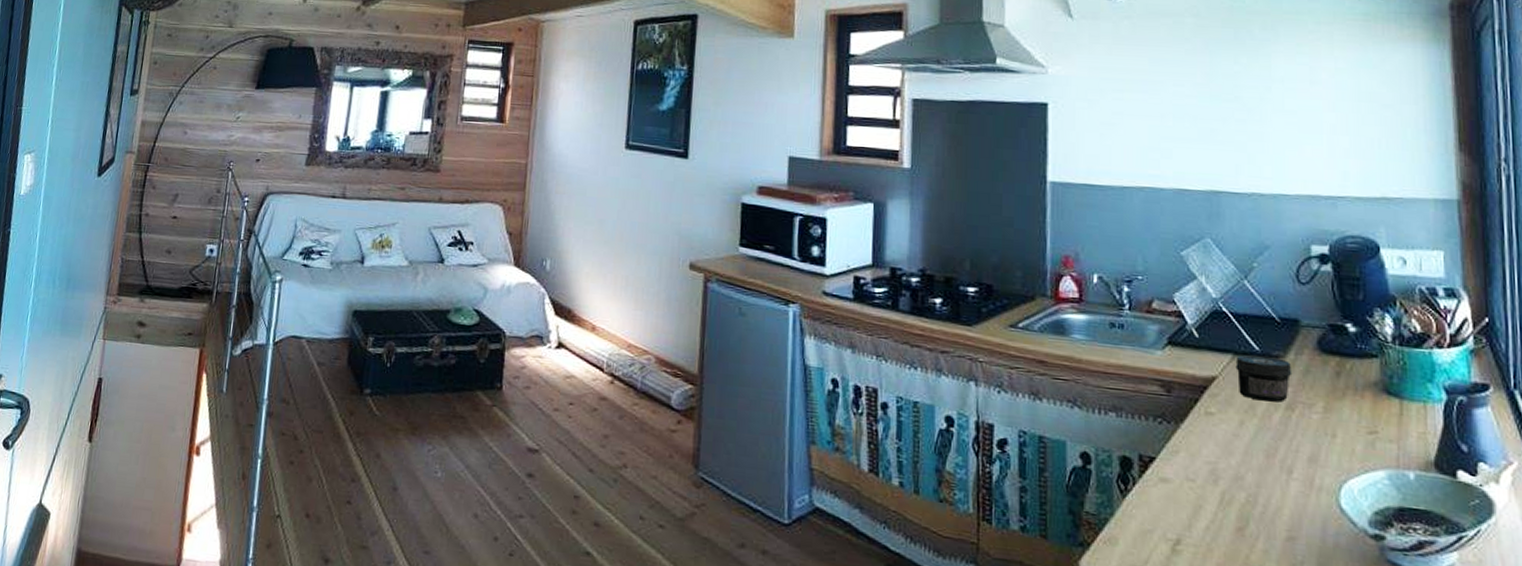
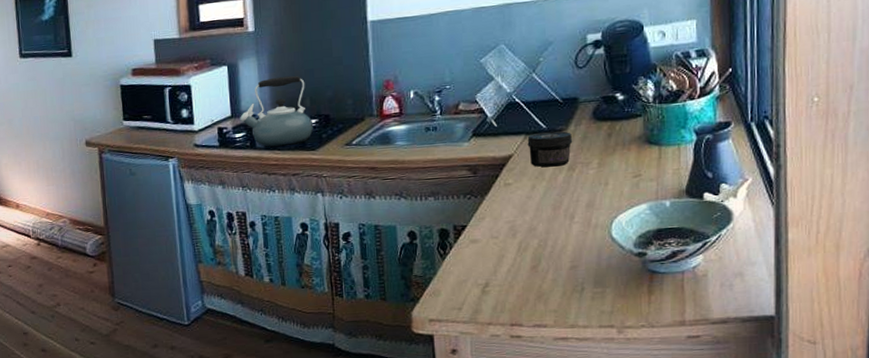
kettle: none [883,227,972,316] -> present [240,75,314,148]

